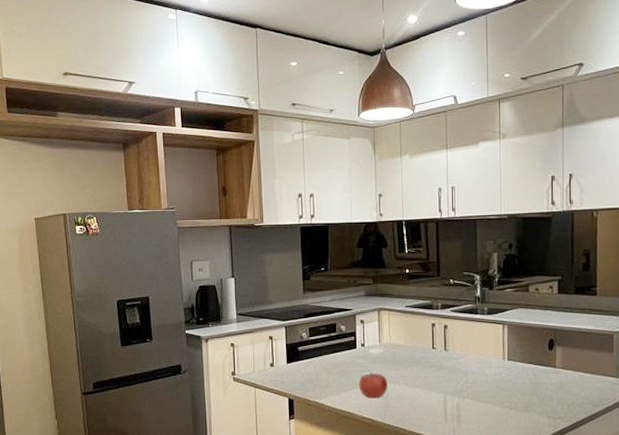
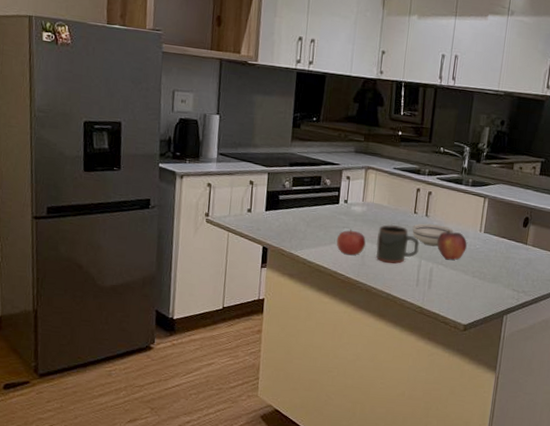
mug: none [398,362,442,402] -> present [376,224,420,264]
bowl: none [433,358,476,380] -> present [412,223,454,247]
fruit: none [459,361,492,393] -> present [436,229,467,260]

